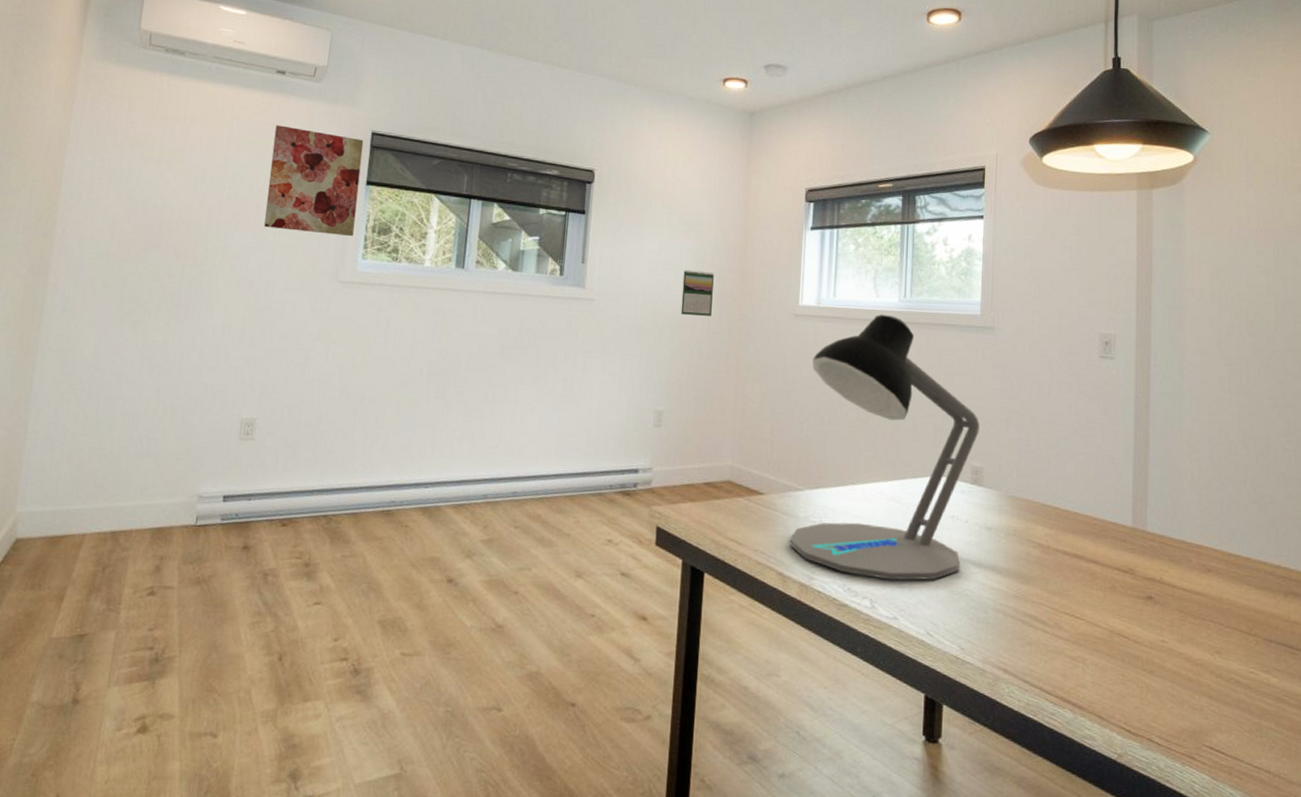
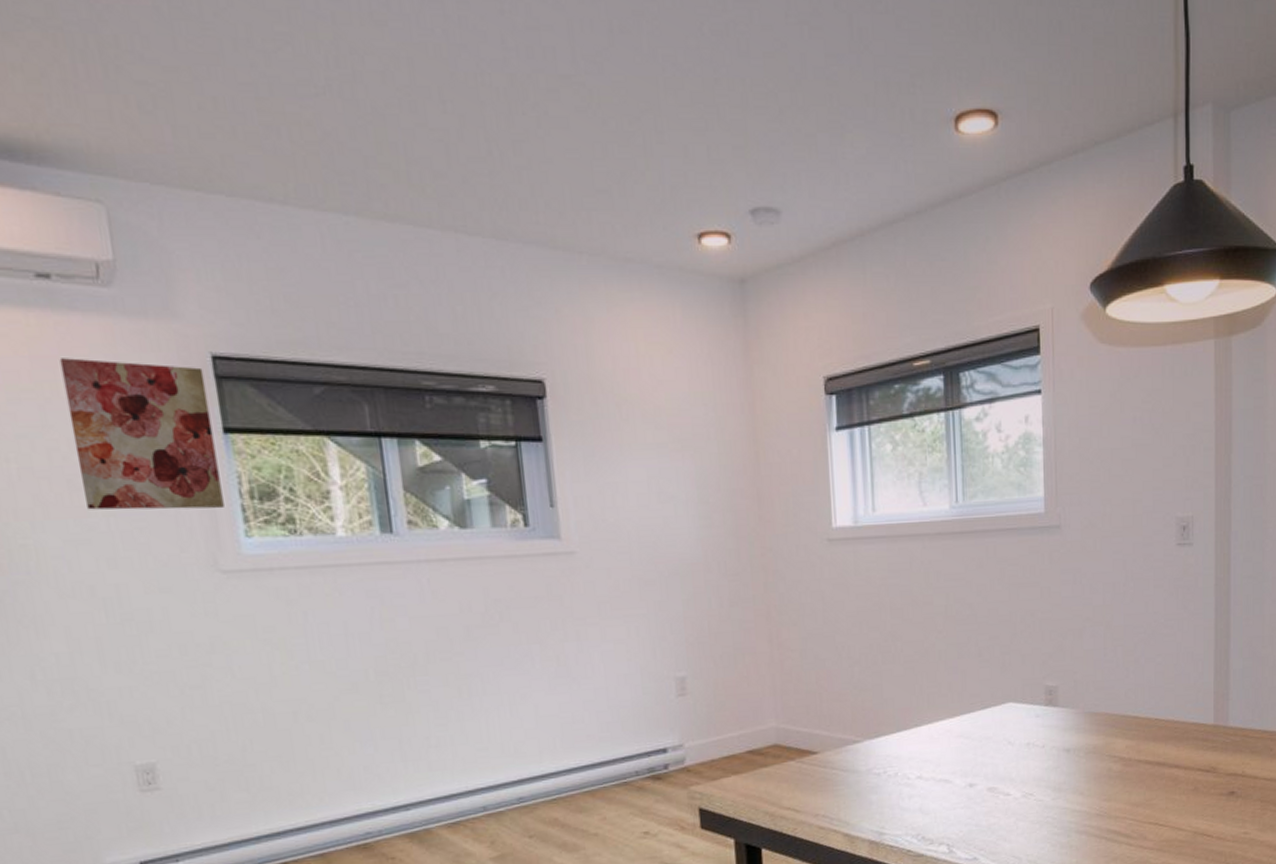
calendar: present [680,269,714,316] -> none [684,499,727,557]
desk lamp: present [789,315,979,580] -> none [852,526,1051,822]

